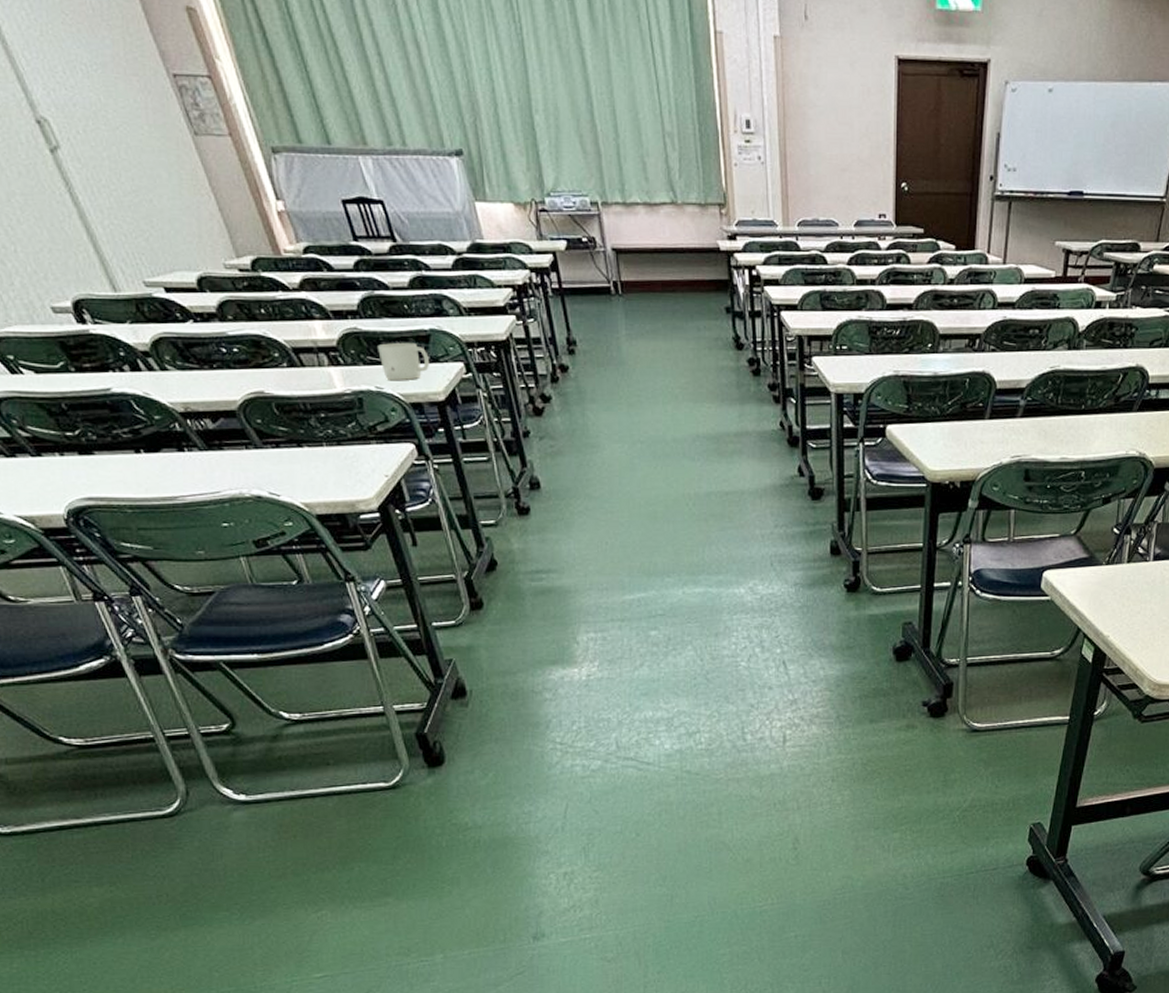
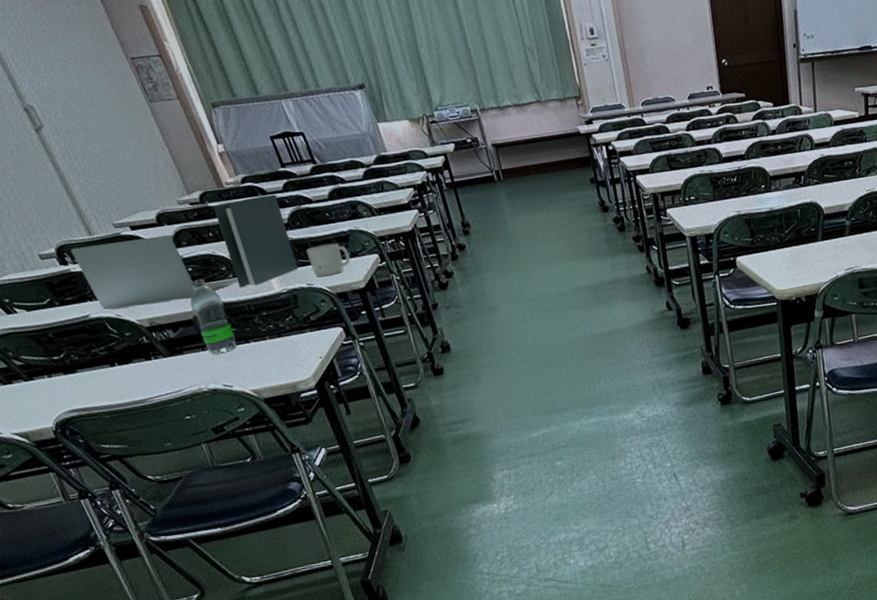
laptop: none [91,304,294,386] -> present [71,235,239,311]
bottle: none [234,362,288,457] -> present [190,278,237,356]
binder: none [266,272,367,381] -> present [212,194,299,288]

